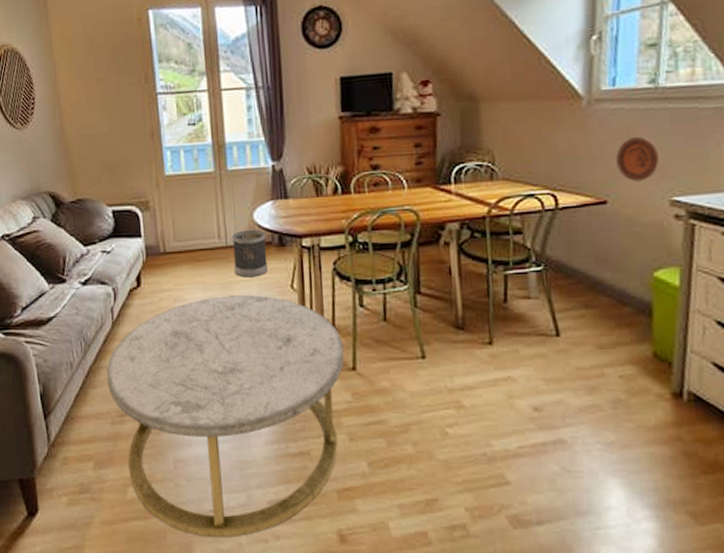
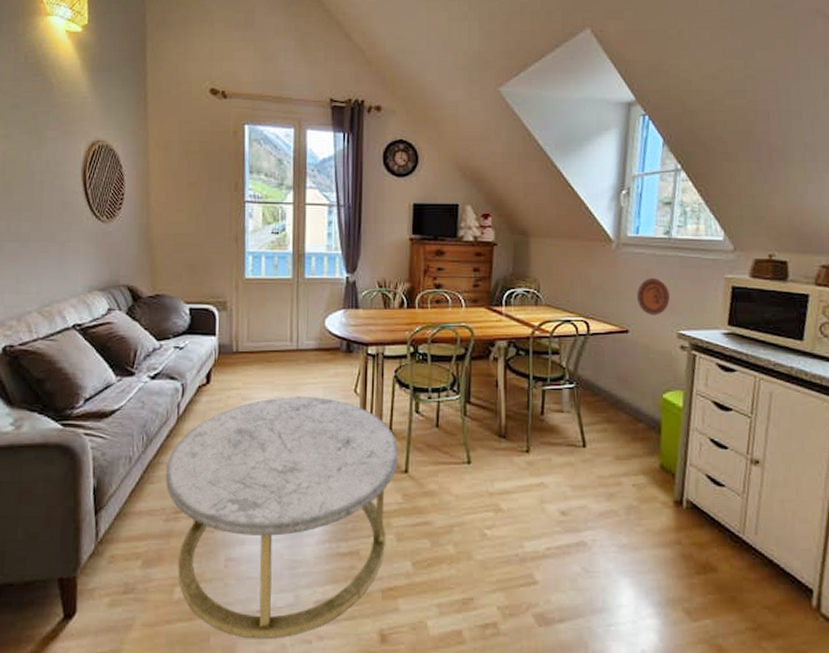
wastebasket: present [232,229,268,278] -> none [303,335,335,380]

